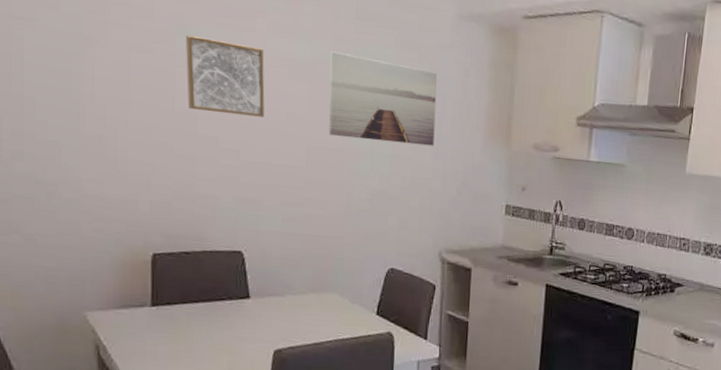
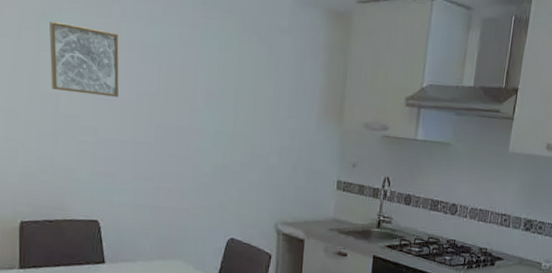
wall art: present [328,51,438,146] -> none [176,35,276,125]

